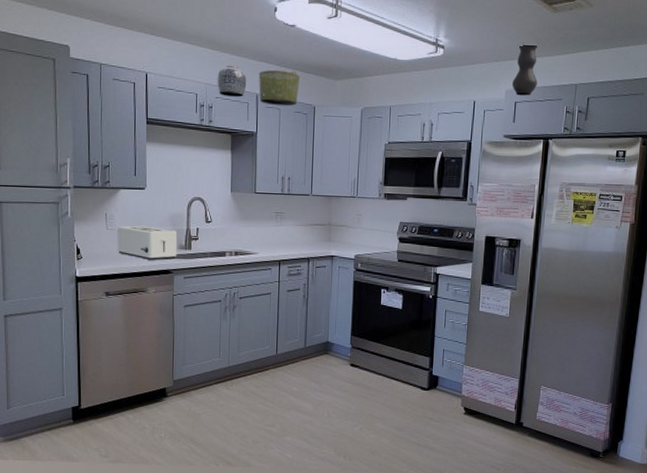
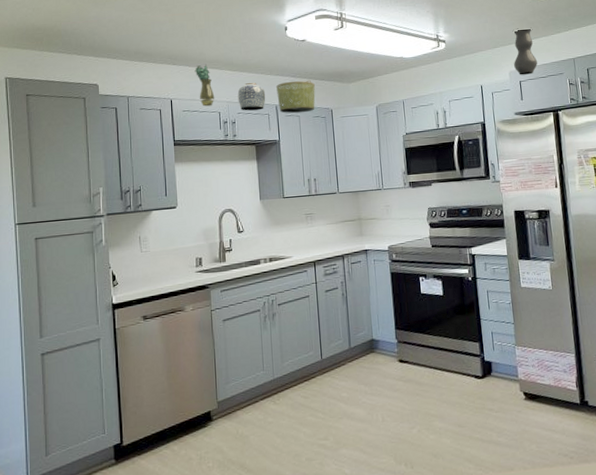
toaster: present [117,225,178,260] -> none [151,243,212,278]
vase: none [173,38,193,86] -> present [194,64,215,107]

